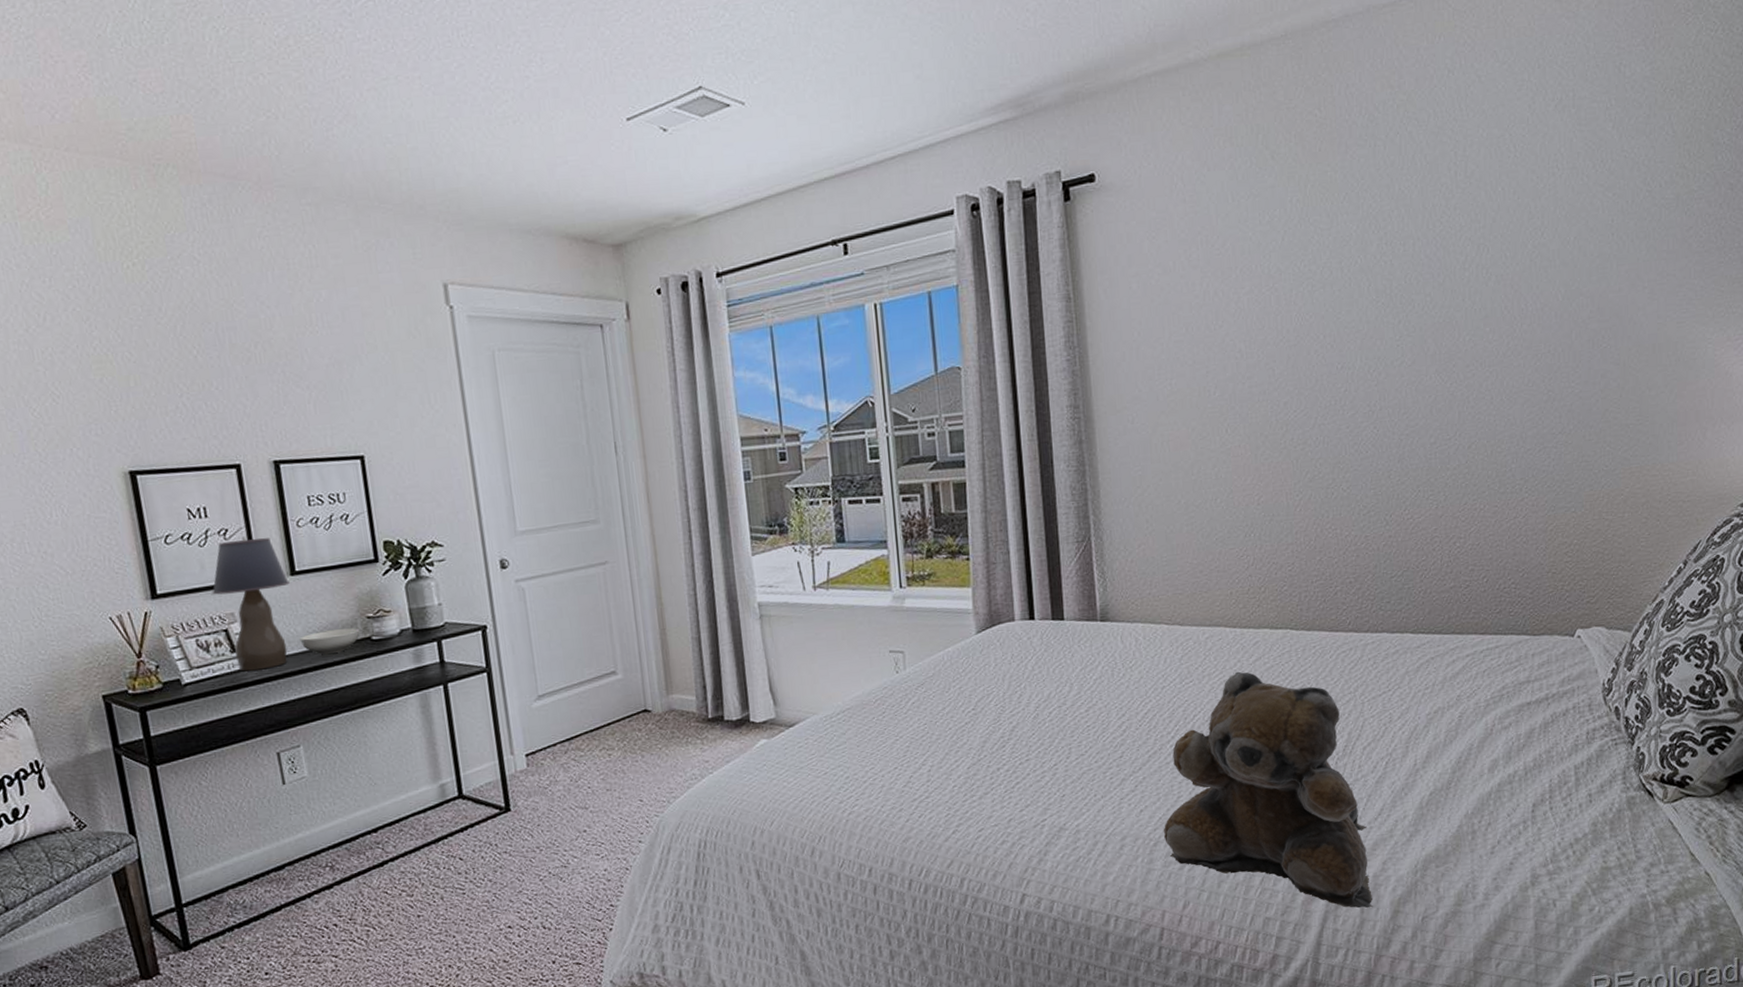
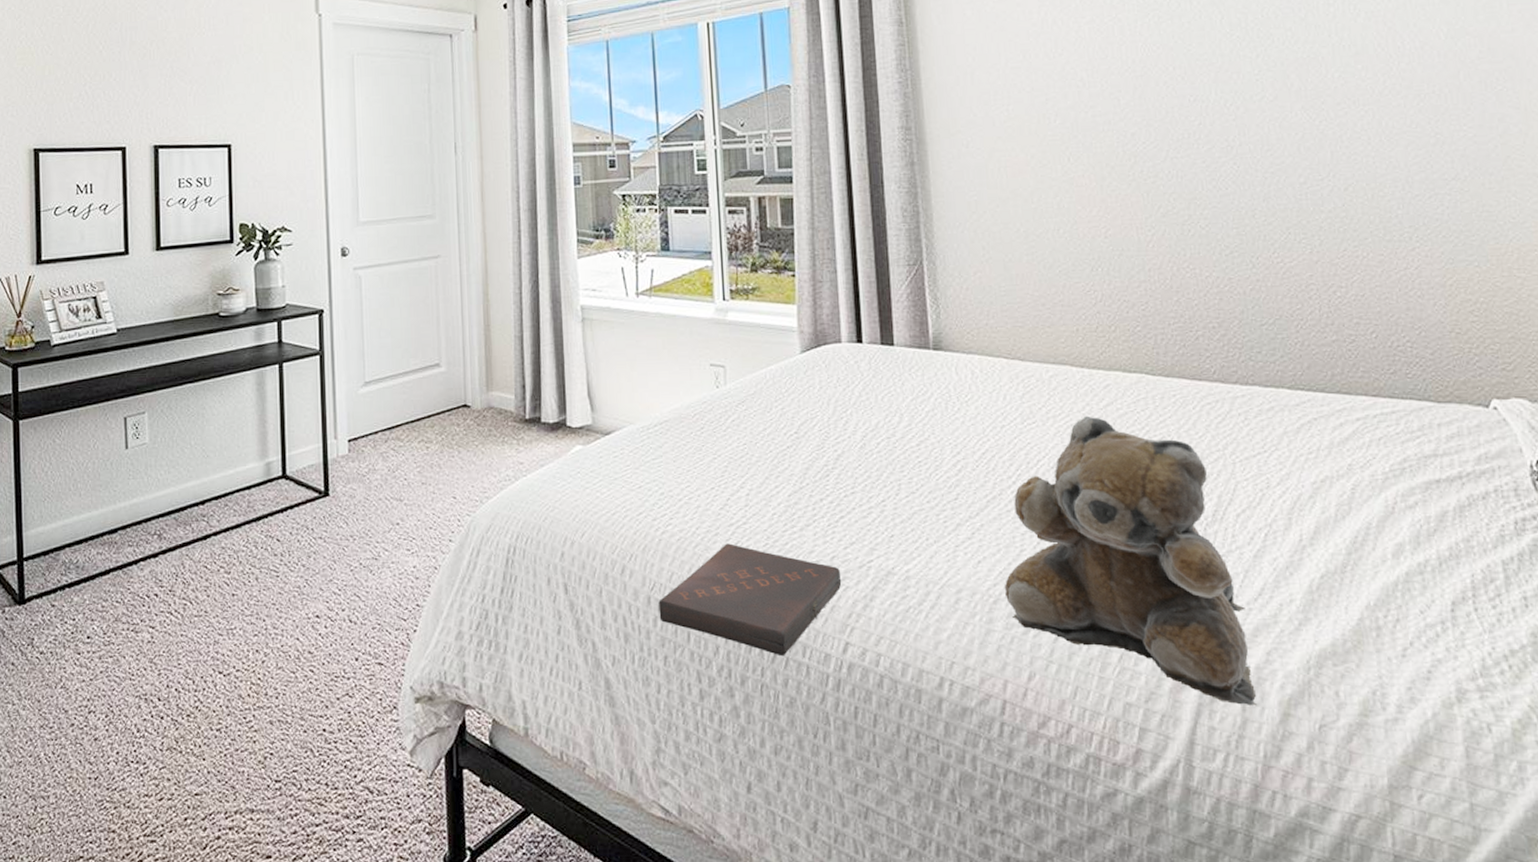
table lamp: present [212,536,290,672] -> none [87,212,154,337]
bowl: present [299,628,360,655] -> none [157,303,210,327]
book: none [848,817,1018,913] -> present [658,543,842,657]

